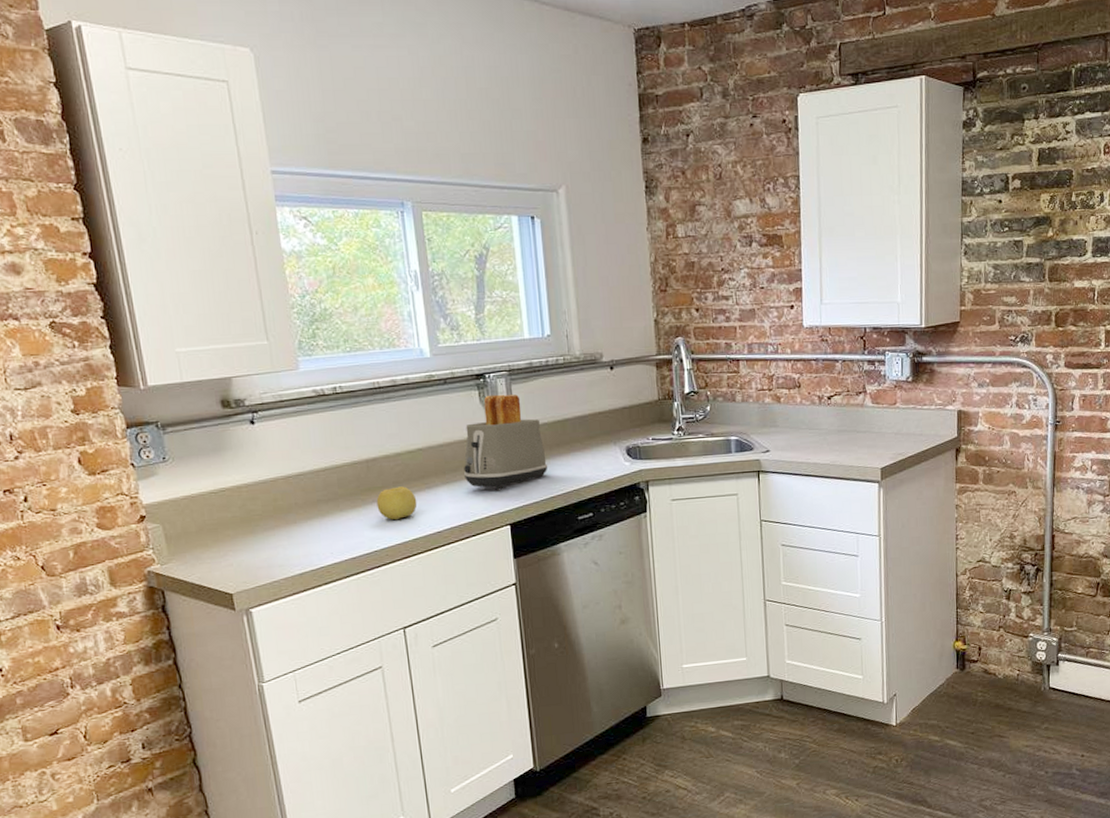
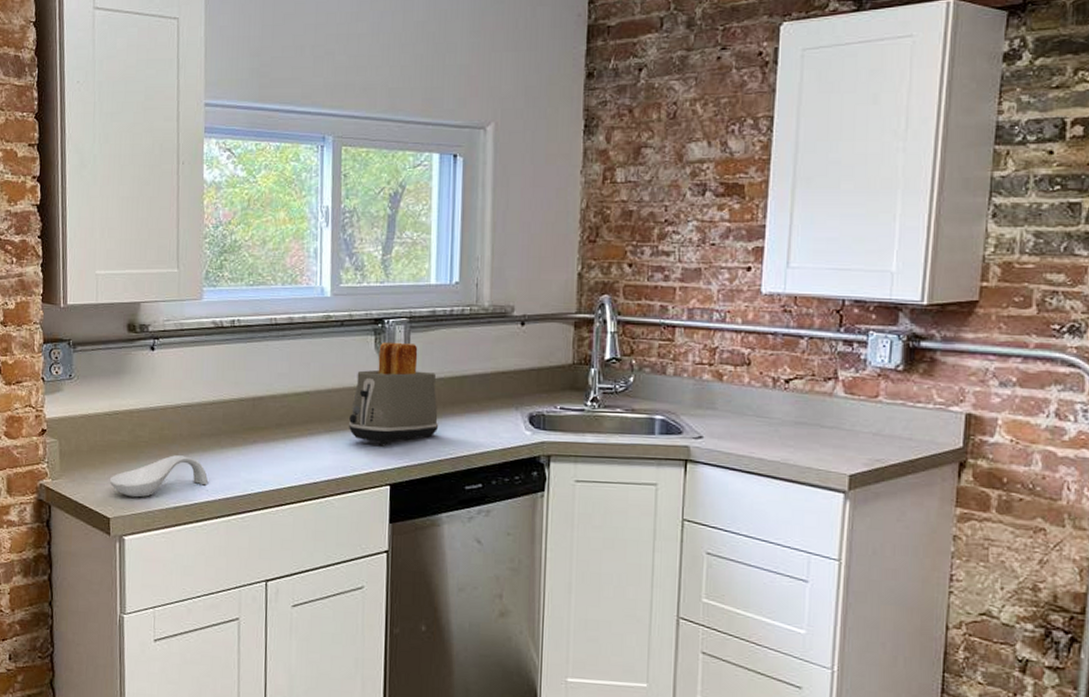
spoon rest: none [225,523,332,571] -> present [109,455,209,498]
fruit: present [376,486,417,520] -> none [257,429,298,464]

